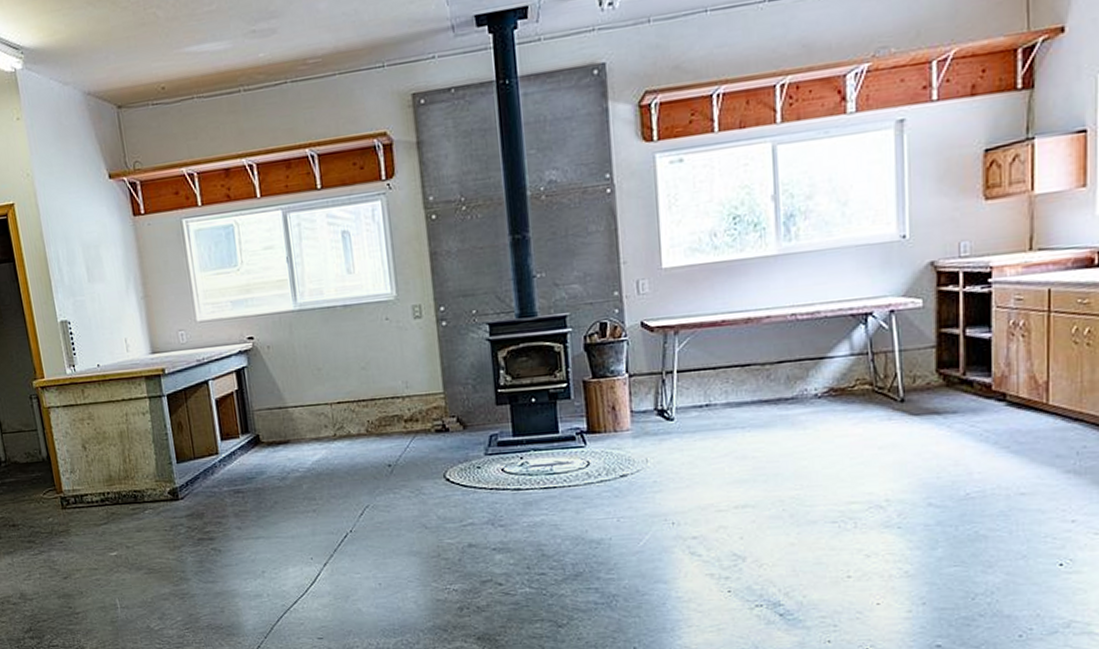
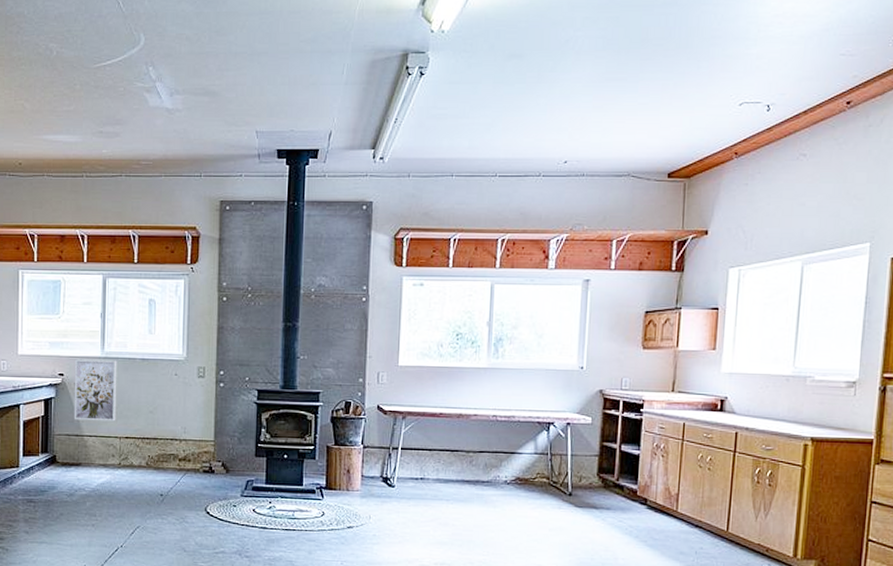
wall art: none [263,311,323,390] -> present [73,359,117,422]

